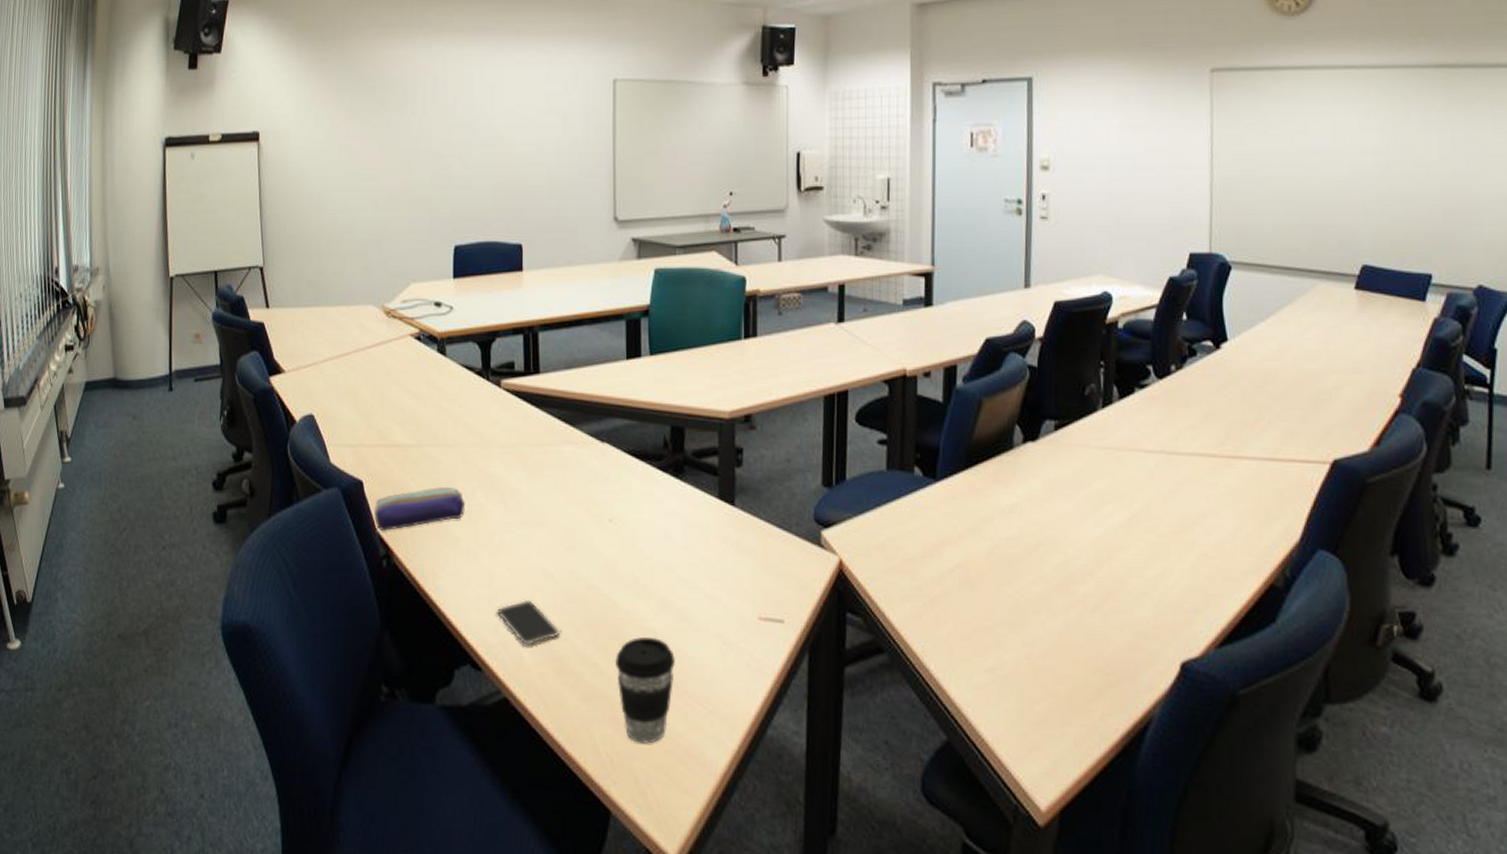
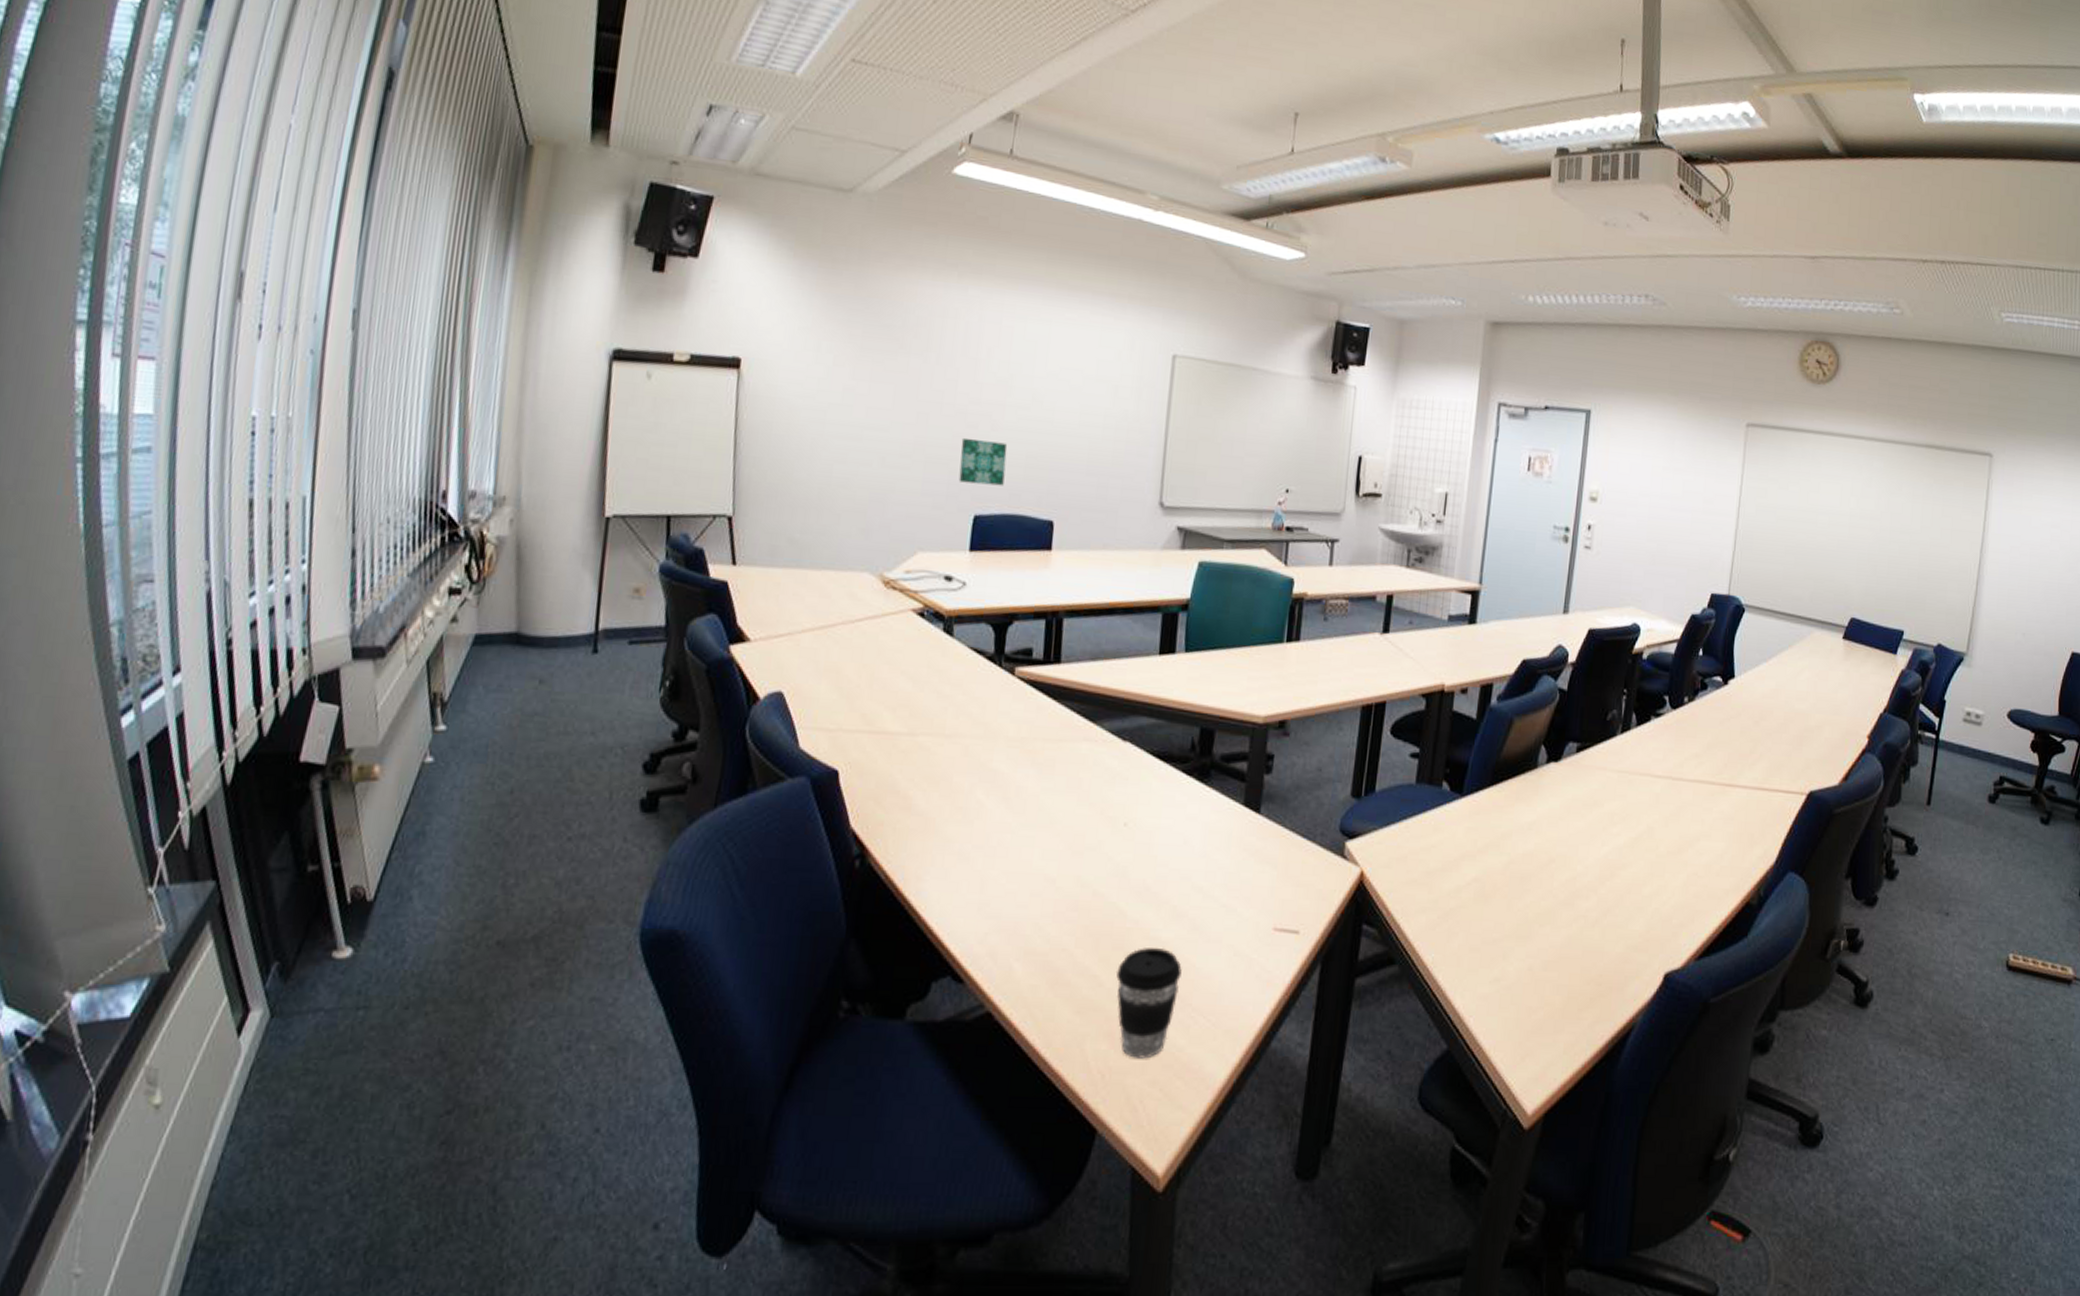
pencil case: present [374,486,465,531] -> none [849,780,961,827]
wall art: none [438,177,477,218] -> present [958,437,1008,486]
smartphone: present [497,599,560,645] -> none [987,906,1058,956]

